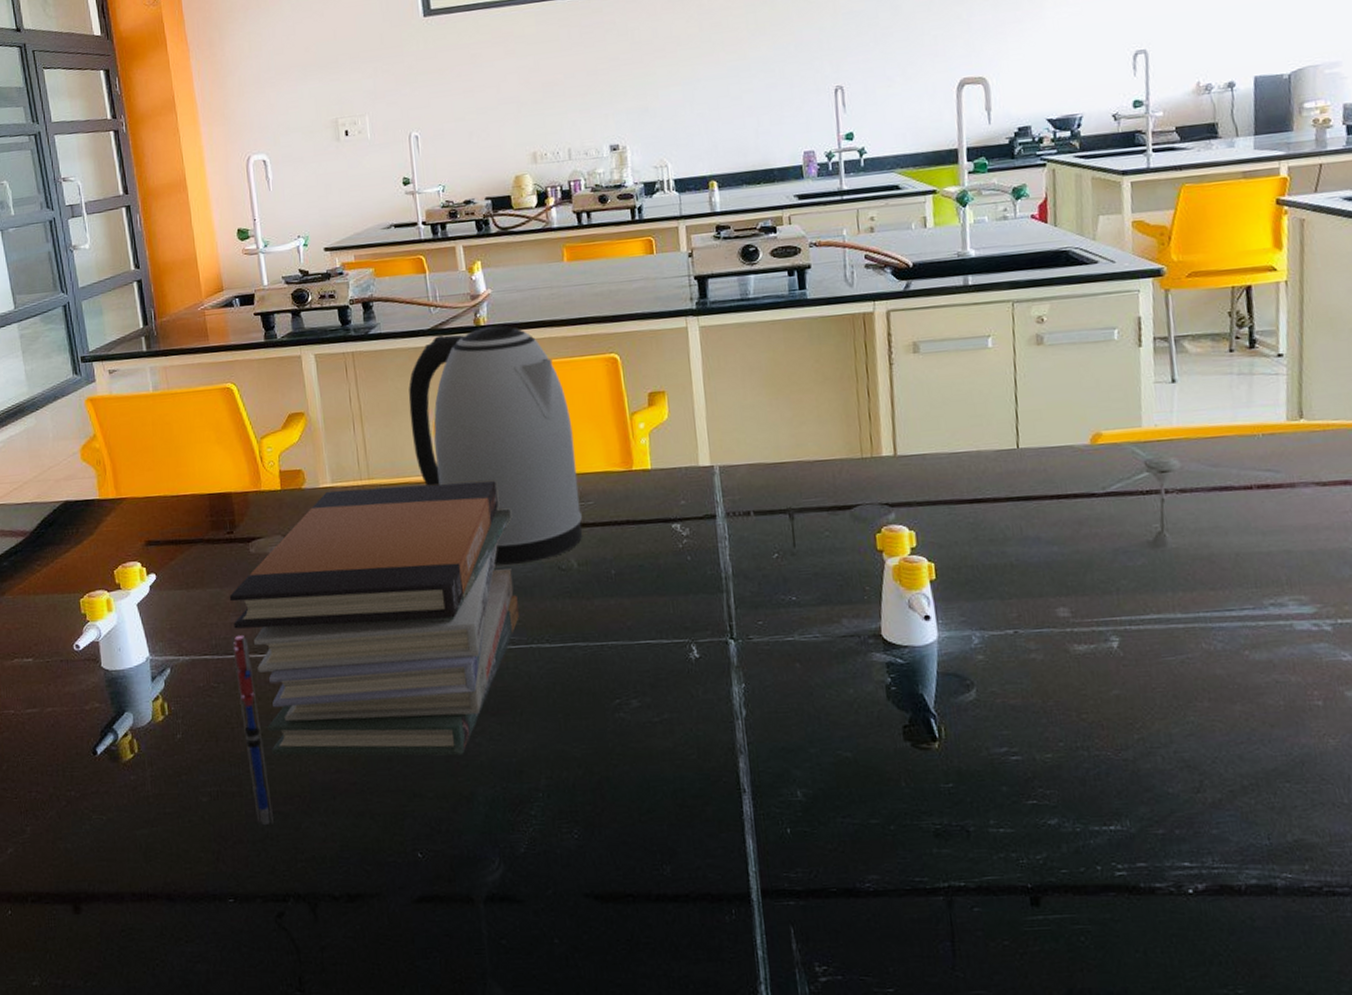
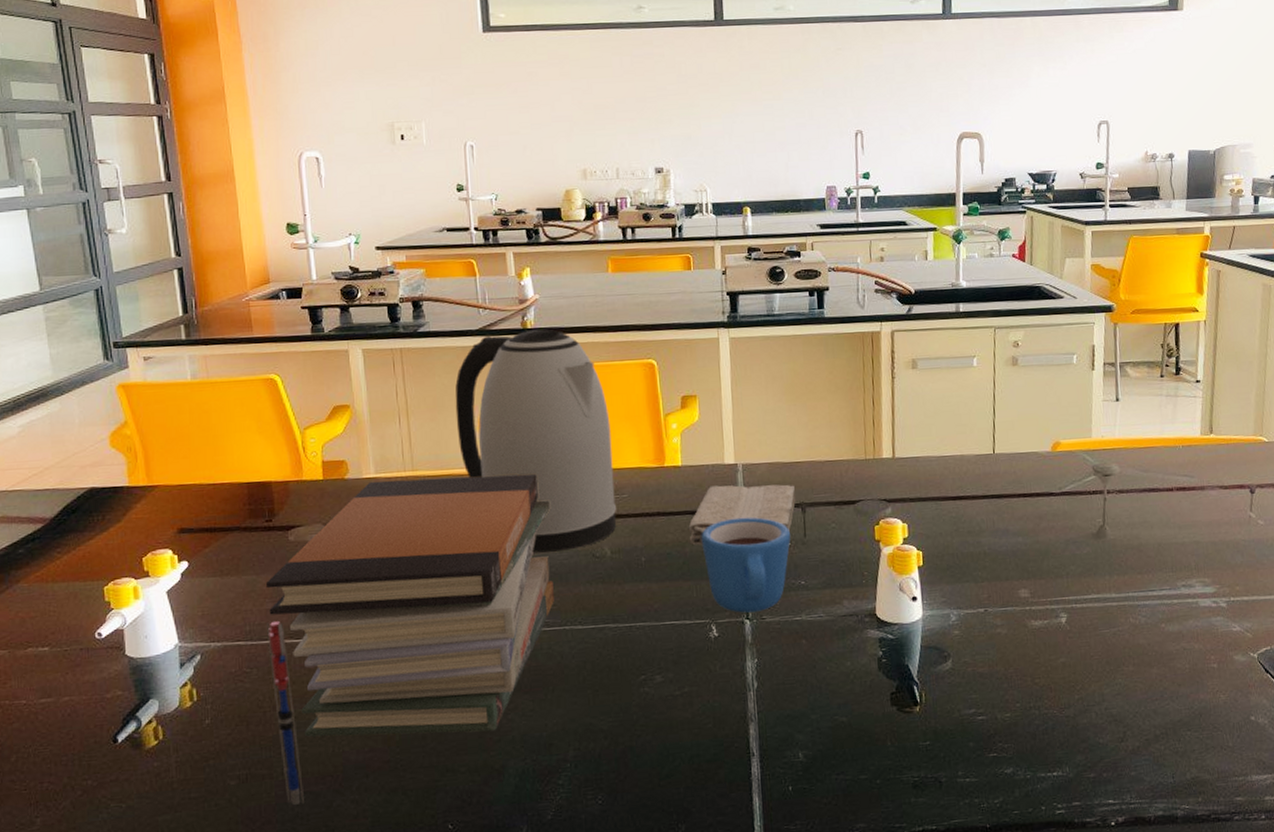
washcloth: none [661,488,782,557] -> present [688,484,796,546]
mug: none [676,525,778,632] -> present [701,517,791,613]

